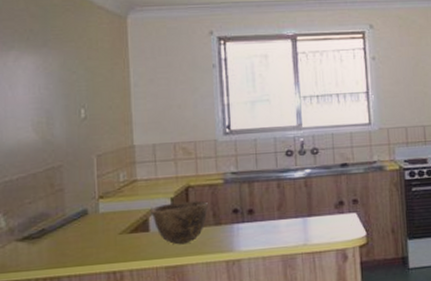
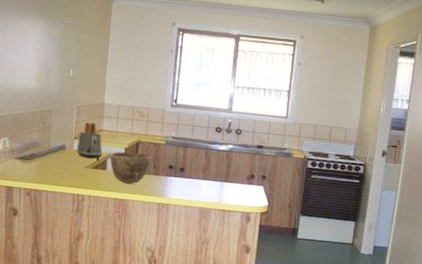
toaster: none [104,173,141,222] -> present [76,122,103,160]

